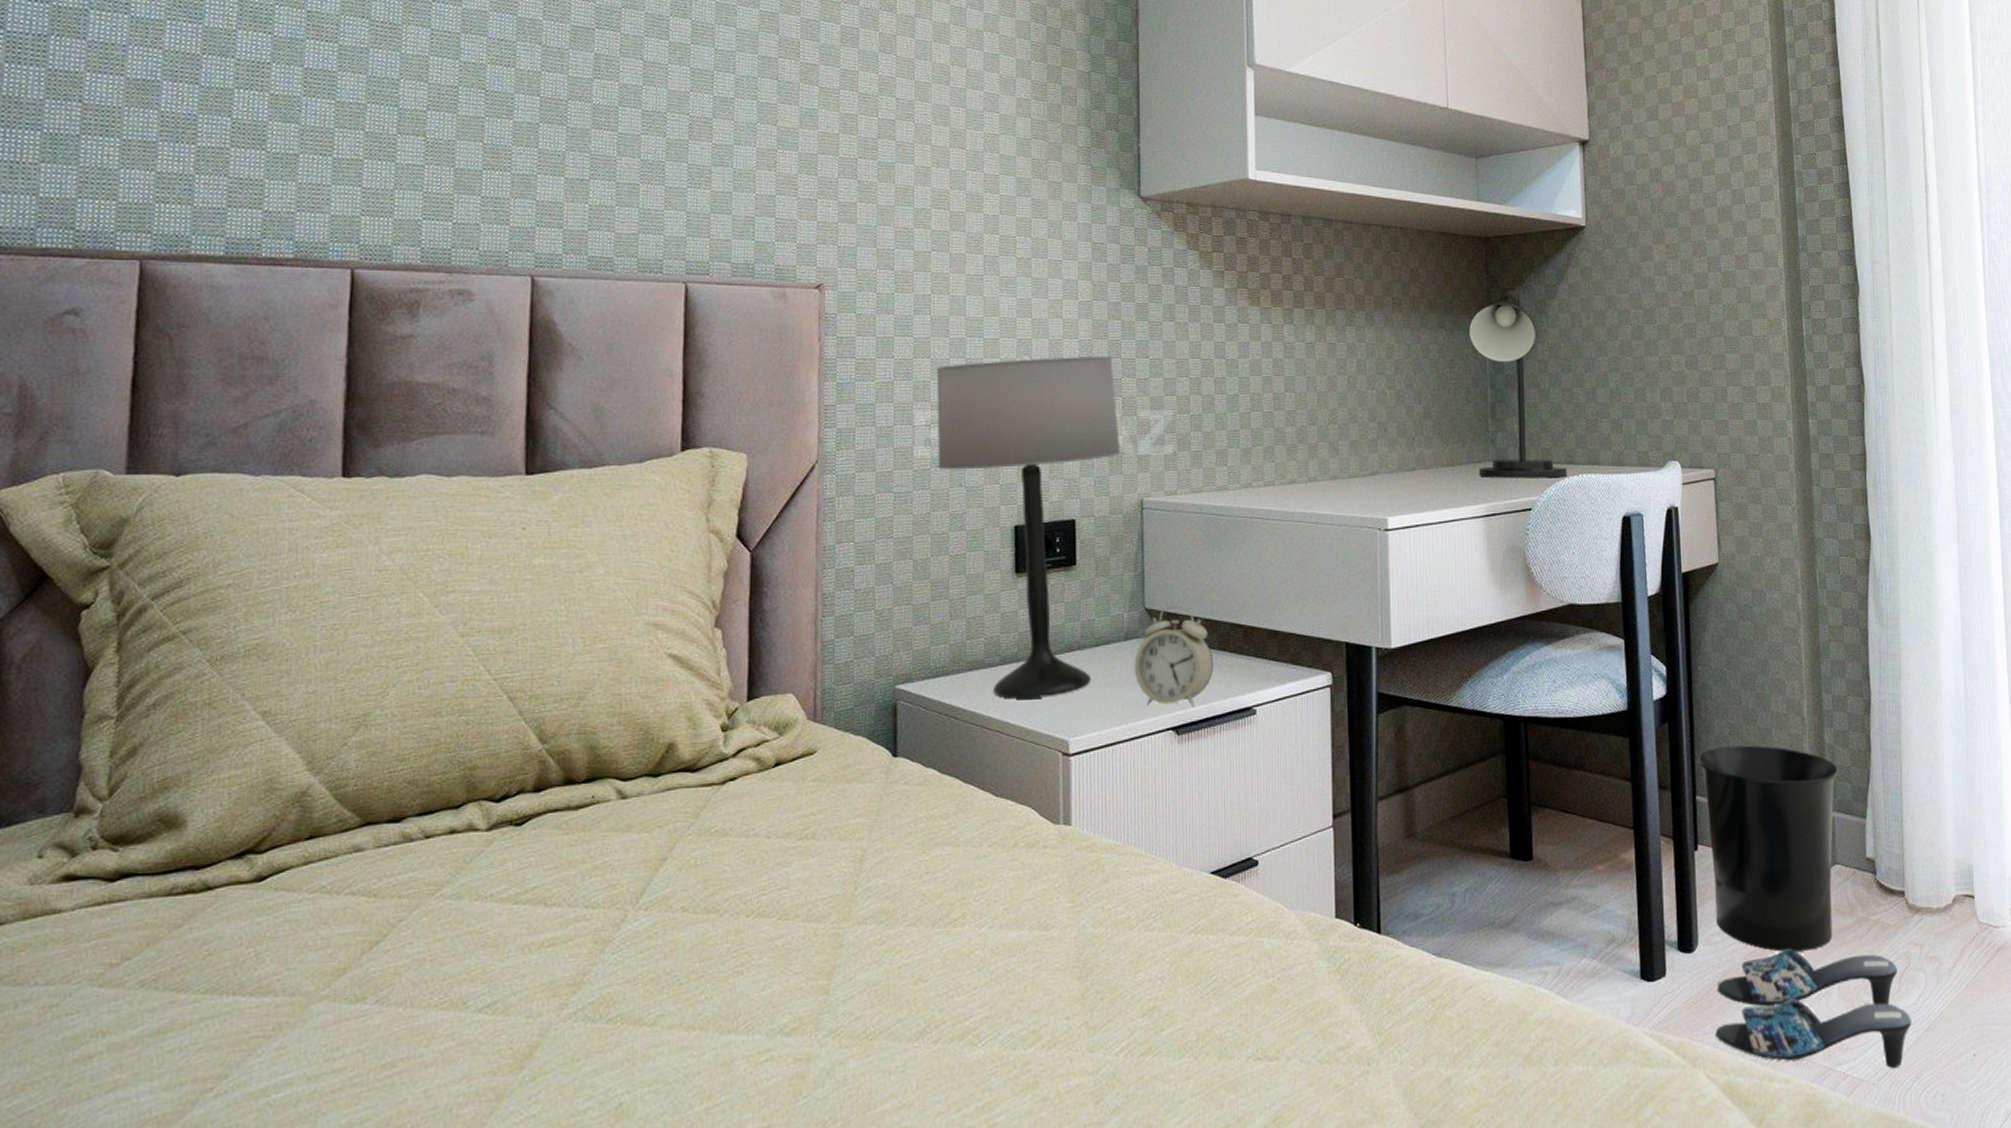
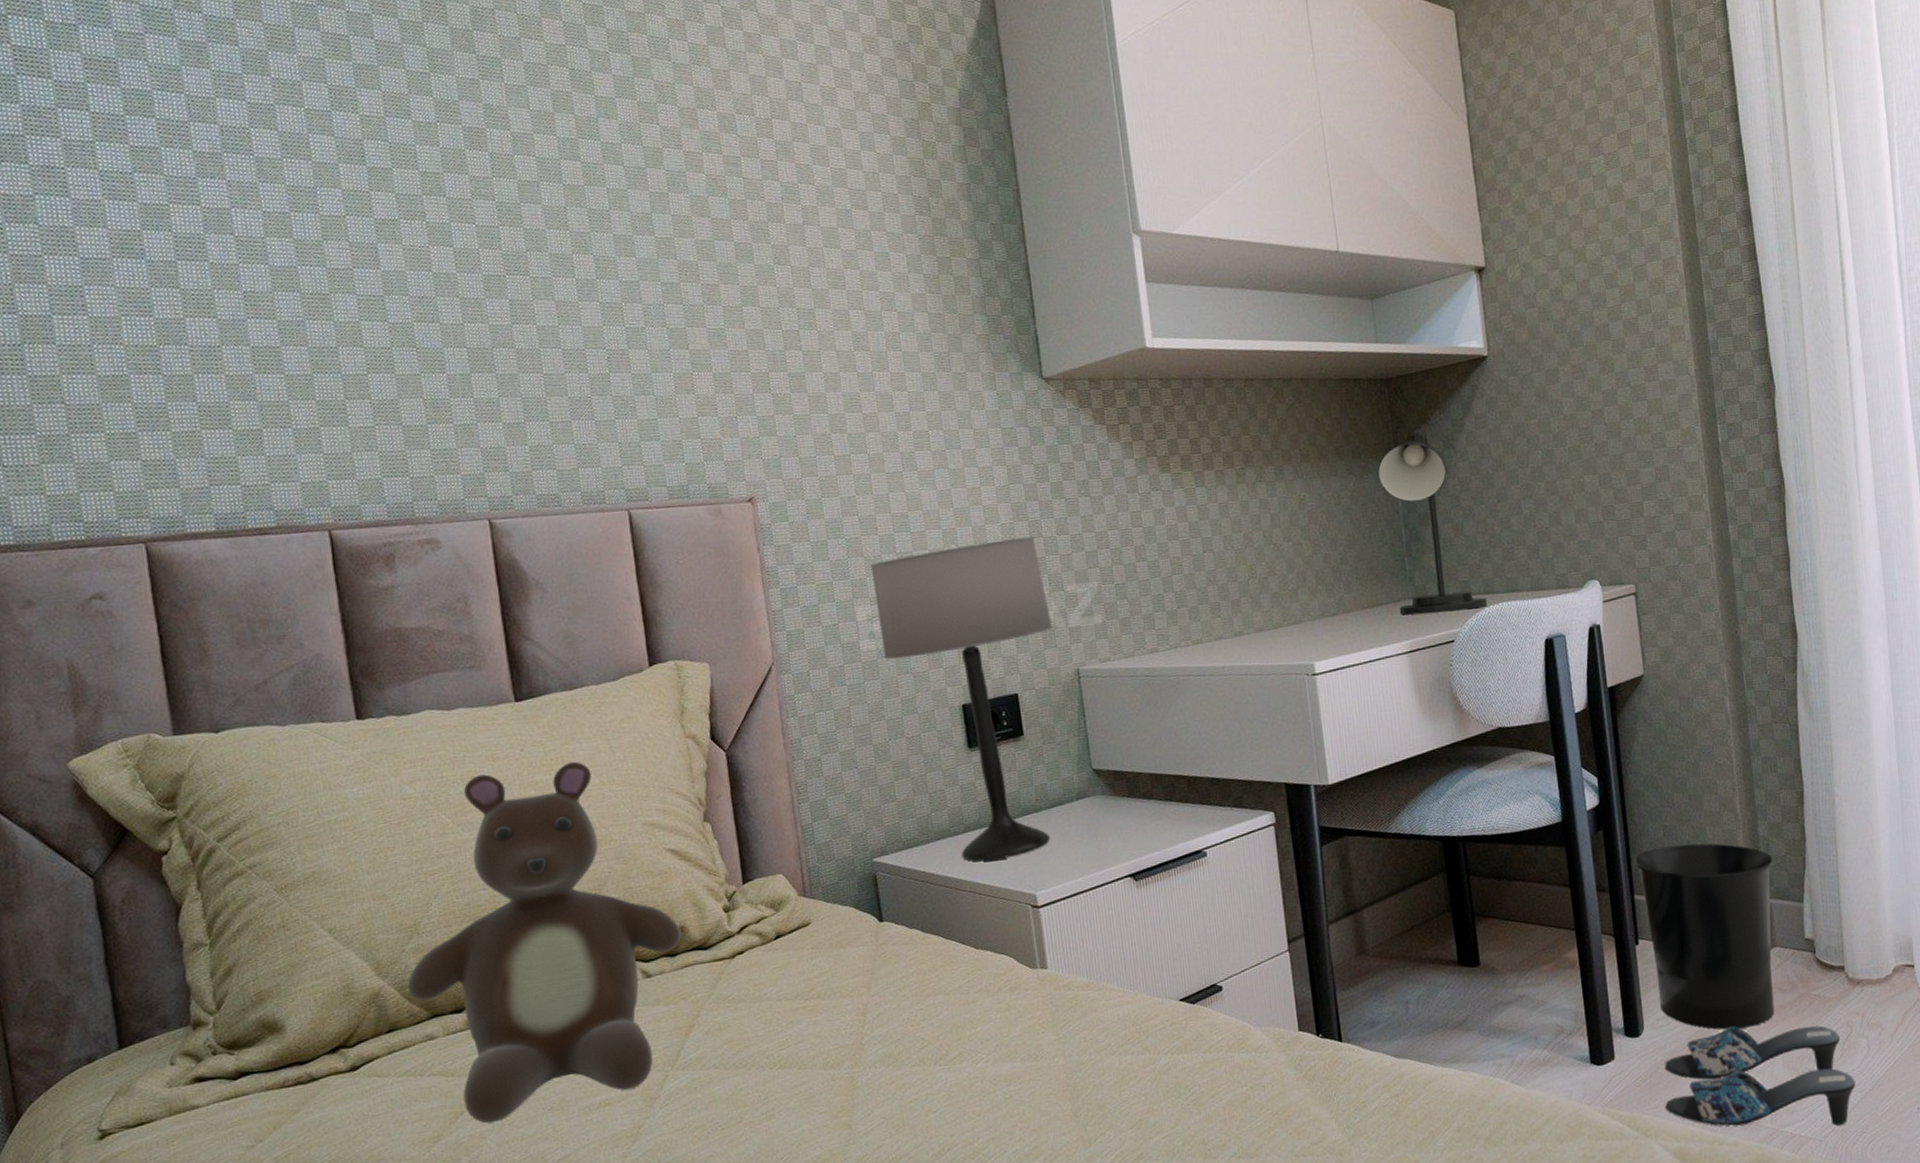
teddy bear: none [341,546,669,957] -> present [407,761,682,1124]
alarm clock: present [1134,605,1214,707] -> none [1087,763,1163,857]

